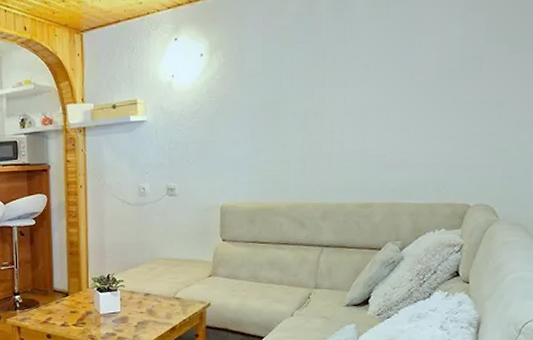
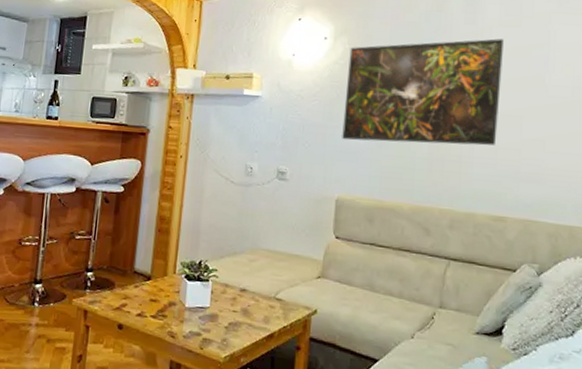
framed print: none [223,31,373,152] -> present [342,38,505,146]

